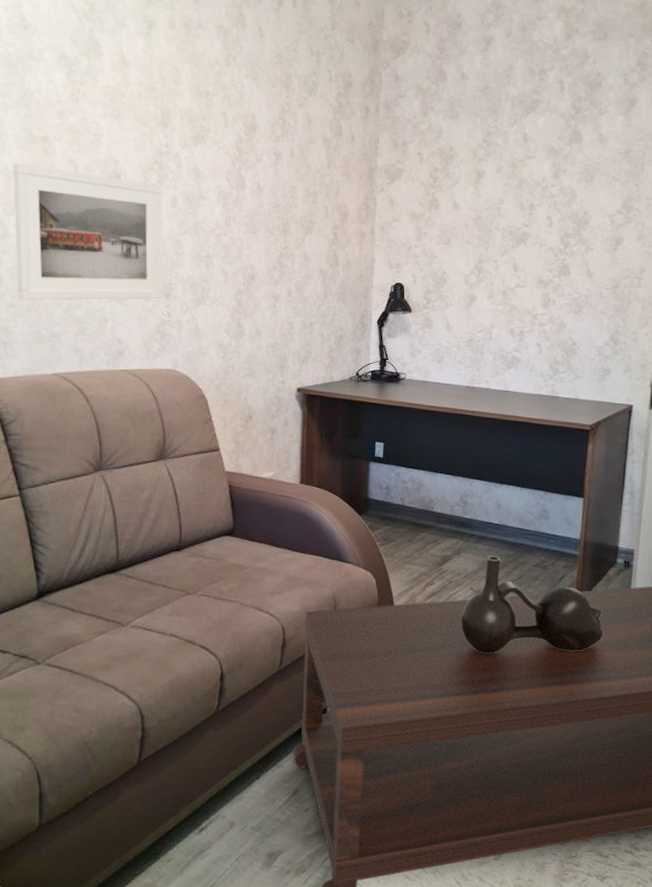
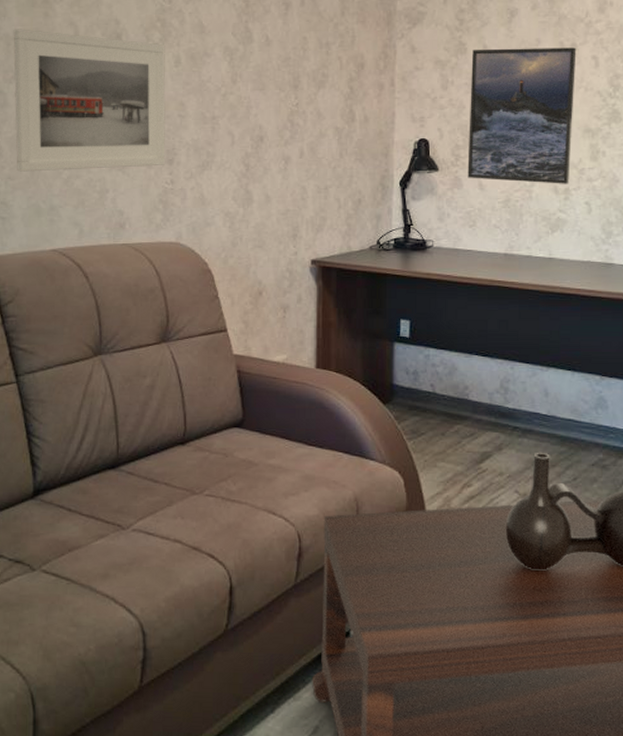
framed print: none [437,205,534,327] -> present [467,47,577,184]

